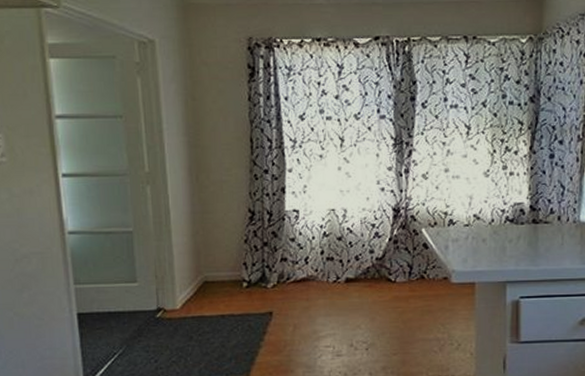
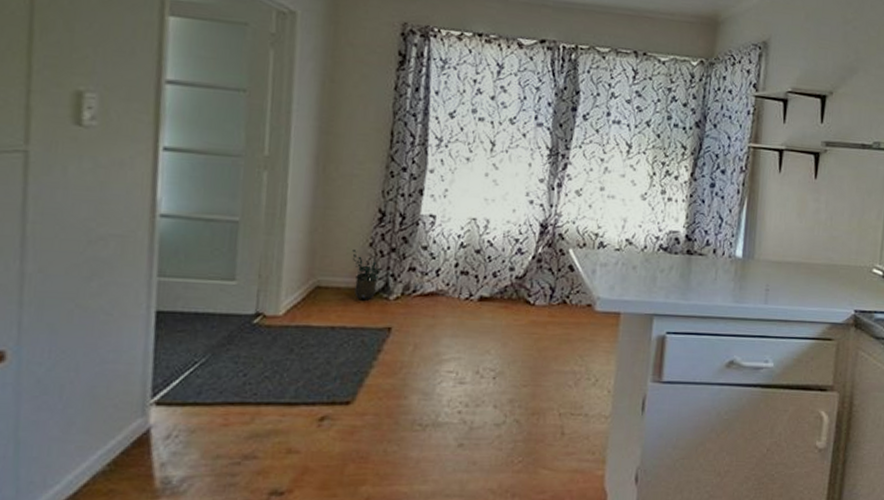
potted plant: none [231,246,257,289] -> present [352,248,380,299]

